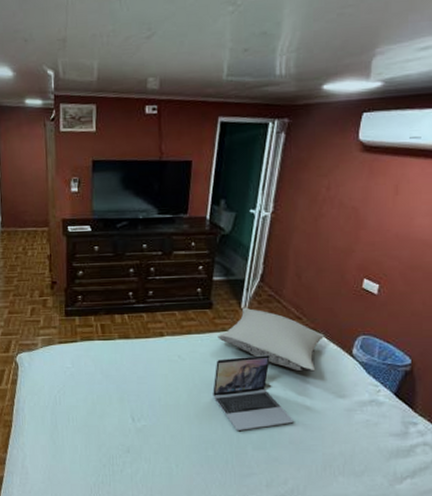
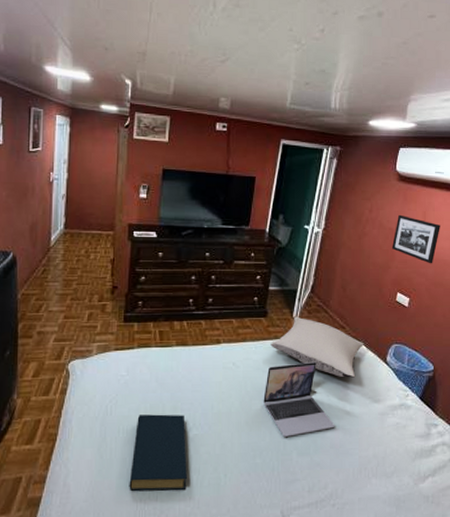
hardback book: none [82,405,139,477] -> present [129,414,187,491]
picture frame: none [356,190,417,245] -> present [392,214,440,264]

